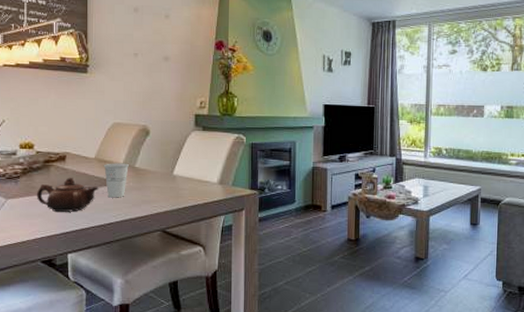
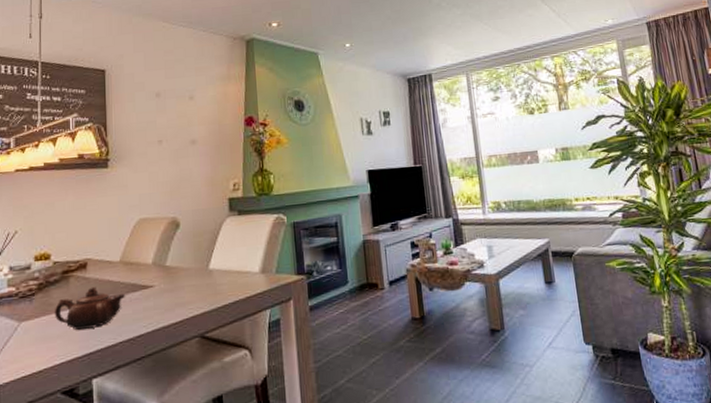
cup: present [103,163,129,198] -> none [129,262,159,305]

